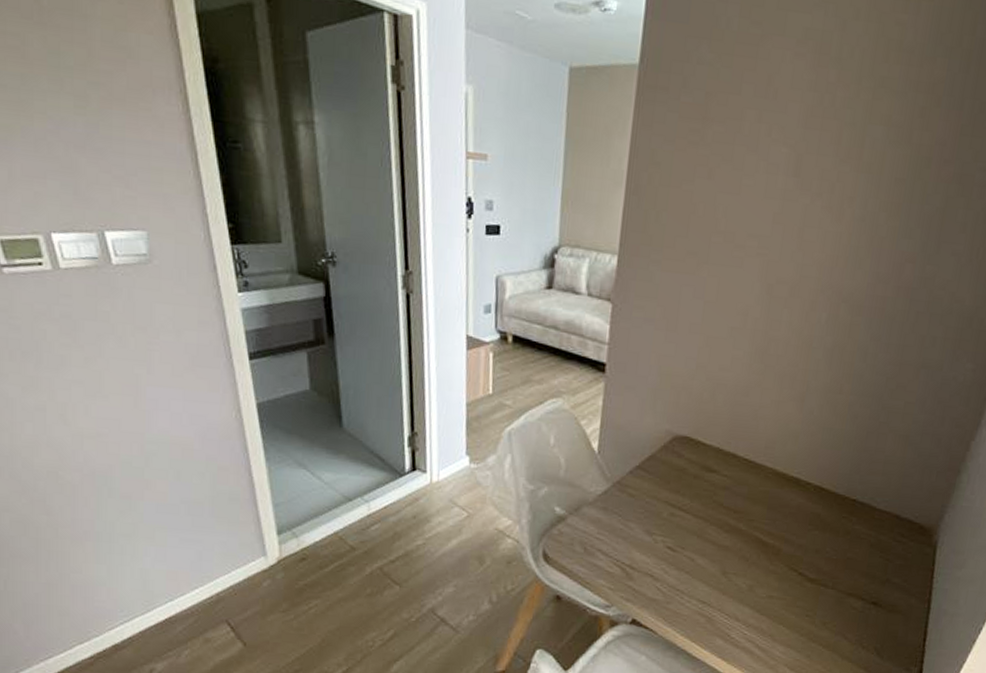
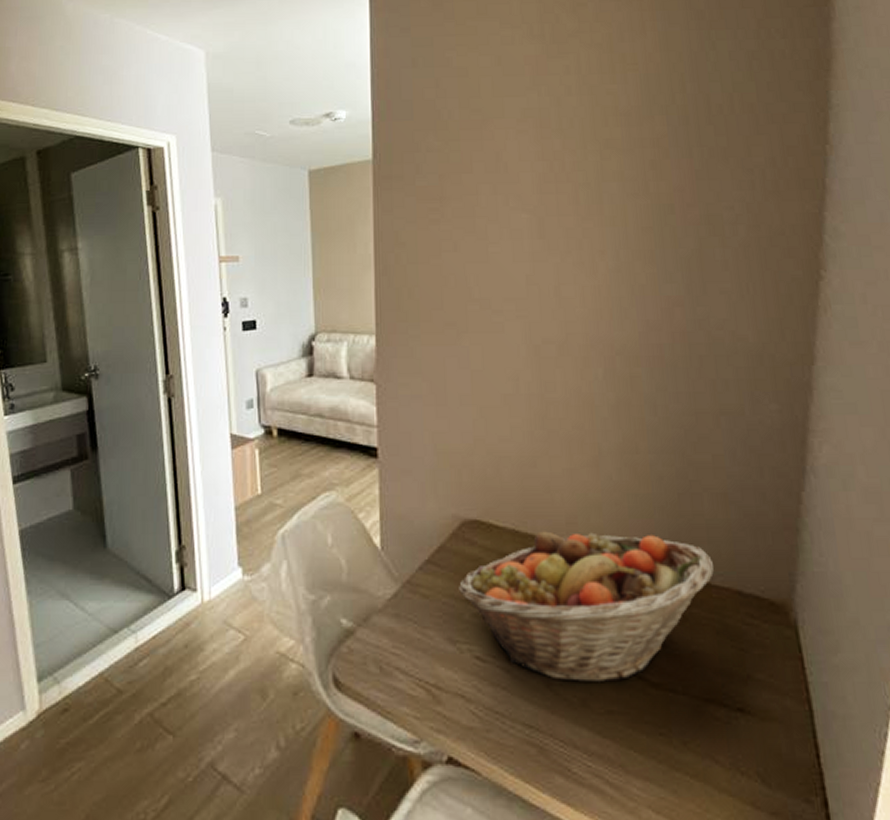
fruit basket: none [661,451,882,575] -> present [457,531,714,682]

